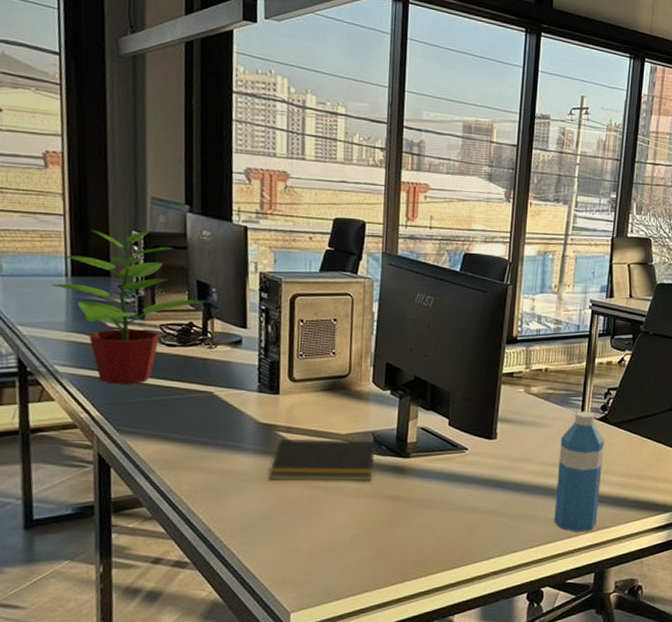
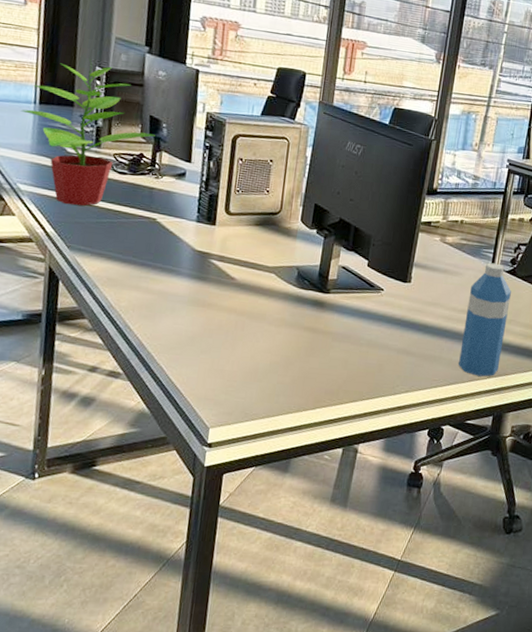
notepad: present [268,439,376,482] -> none [199,267,300,312]

